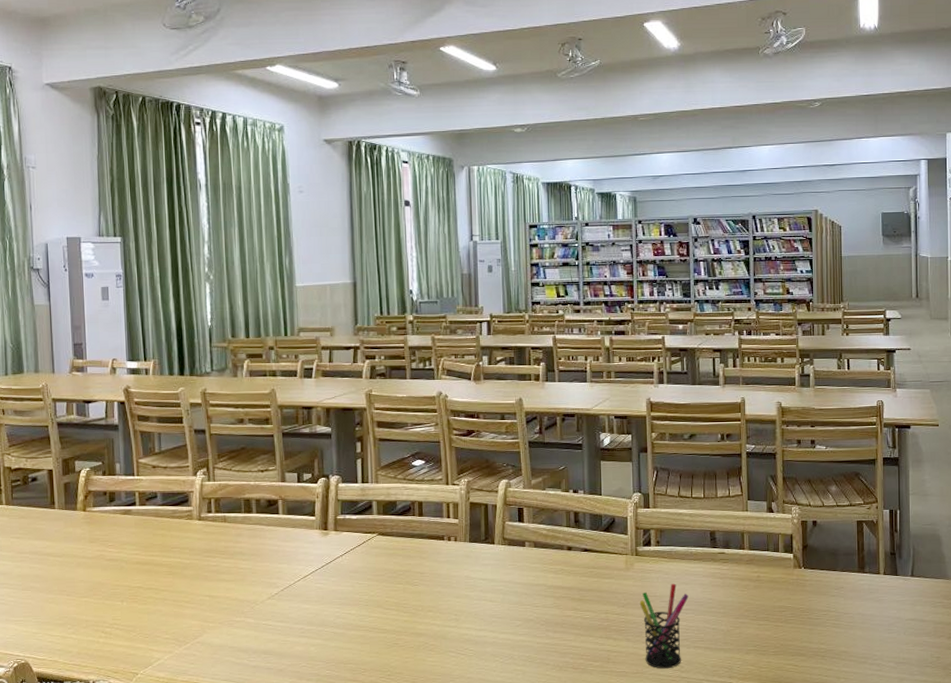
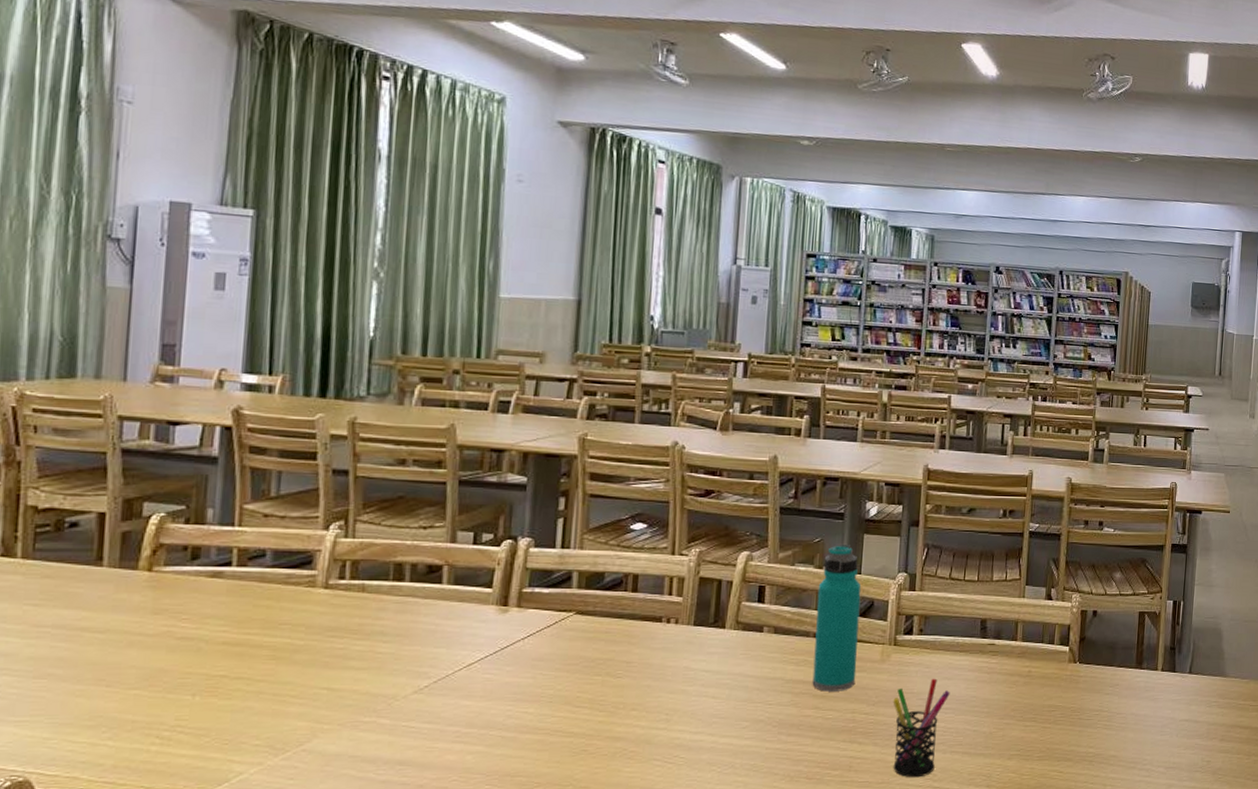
water bottle: none [566,470,606,596] -> present [812,543,862,692]

